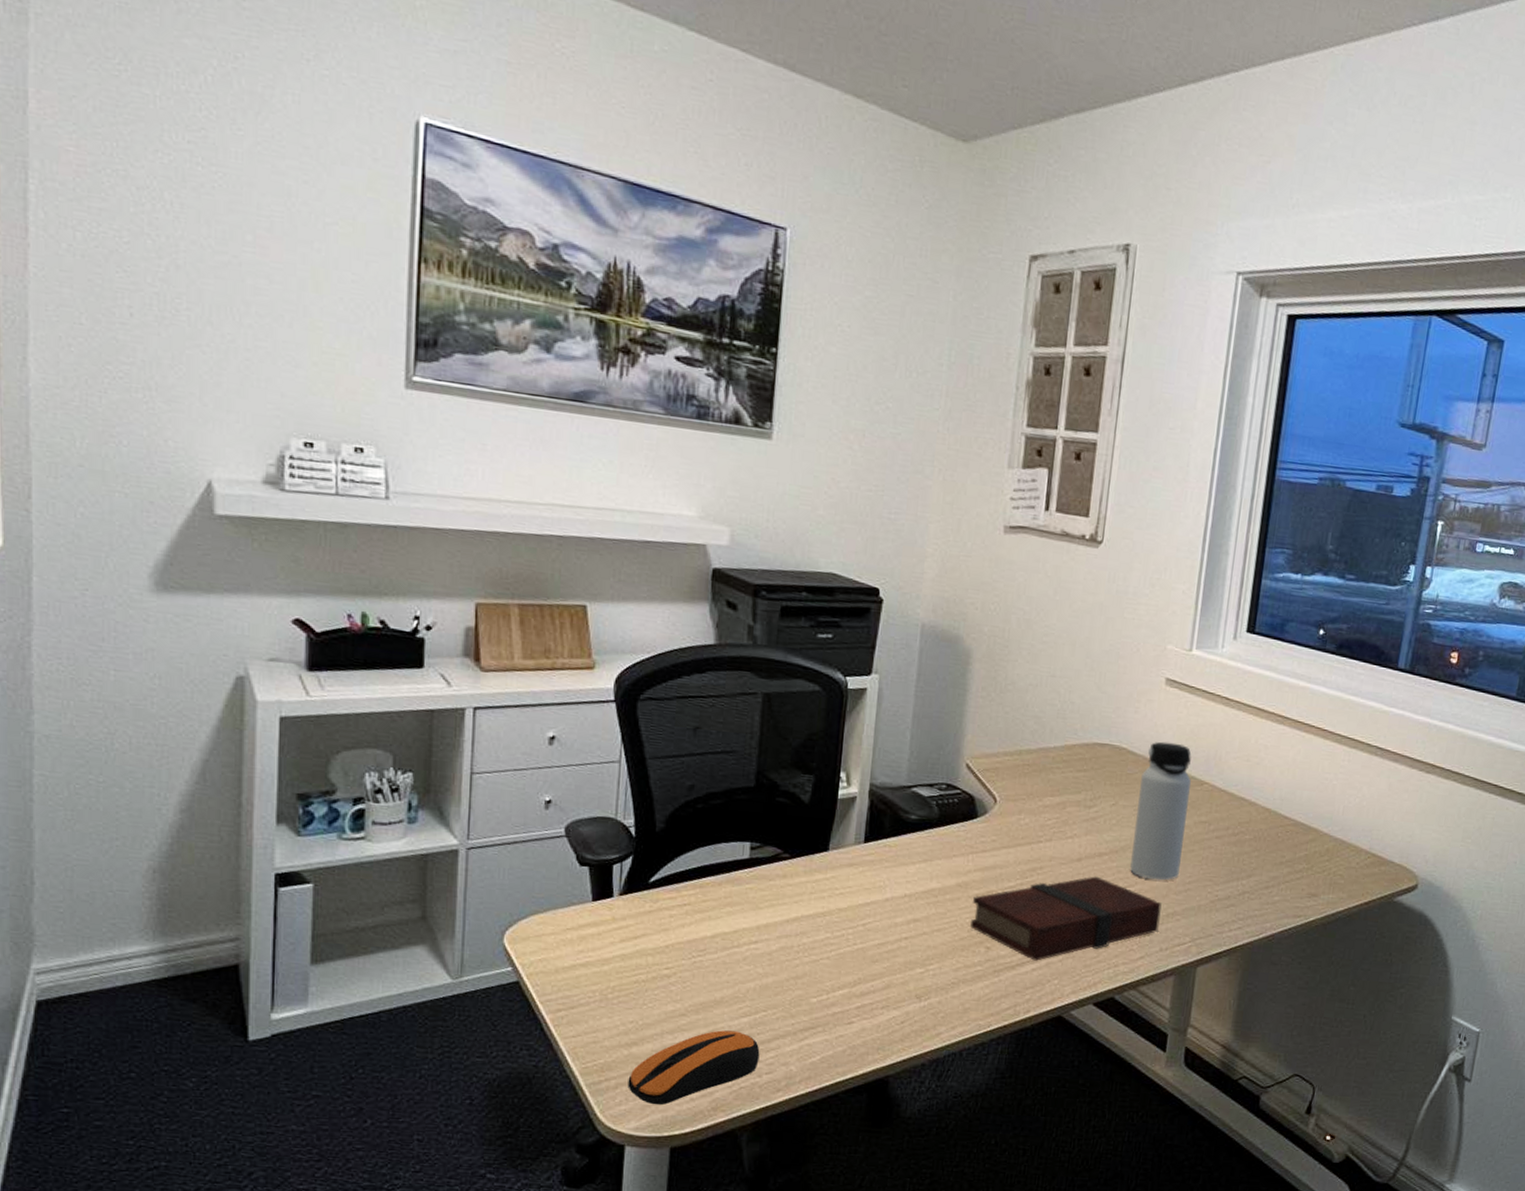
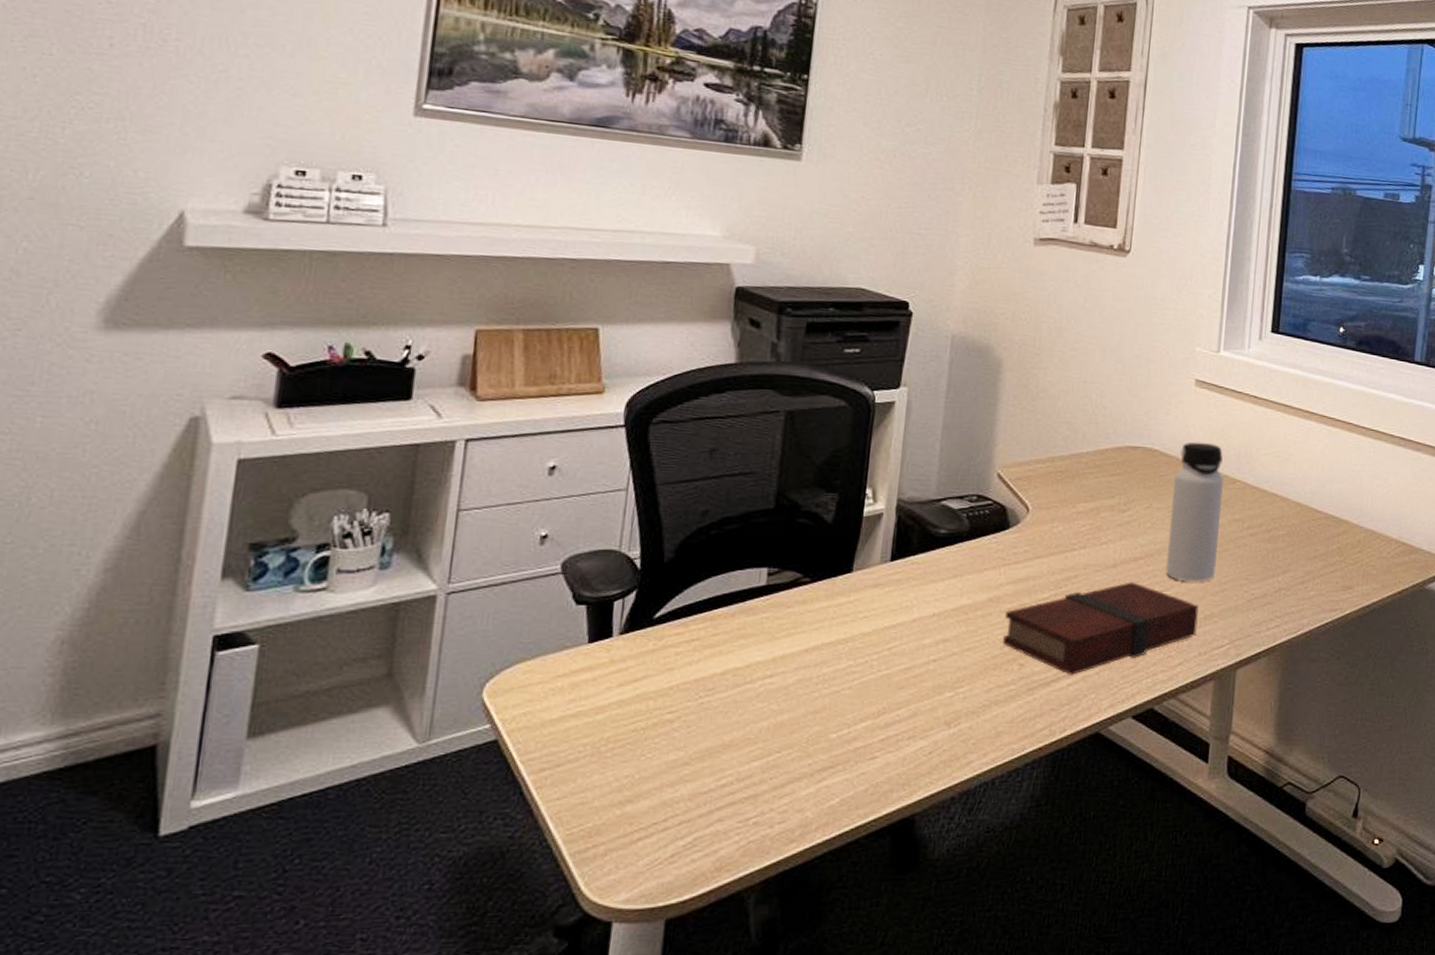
computer mouse: present [628,1030,760,1105] -> none [619,777,772,871]

